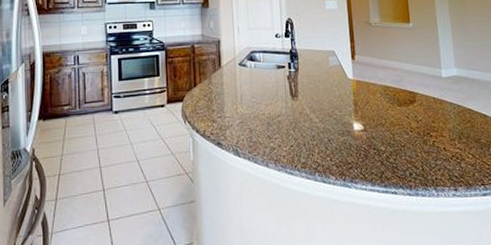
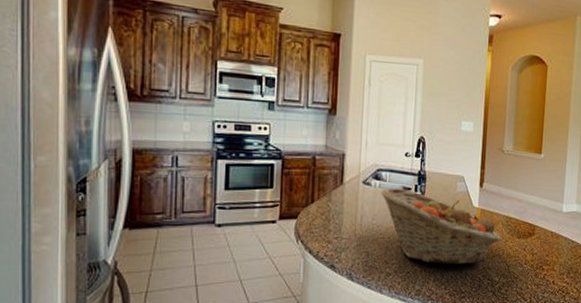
fruit basket: none [257,67,381,137] -> present [381,187,500,265]

